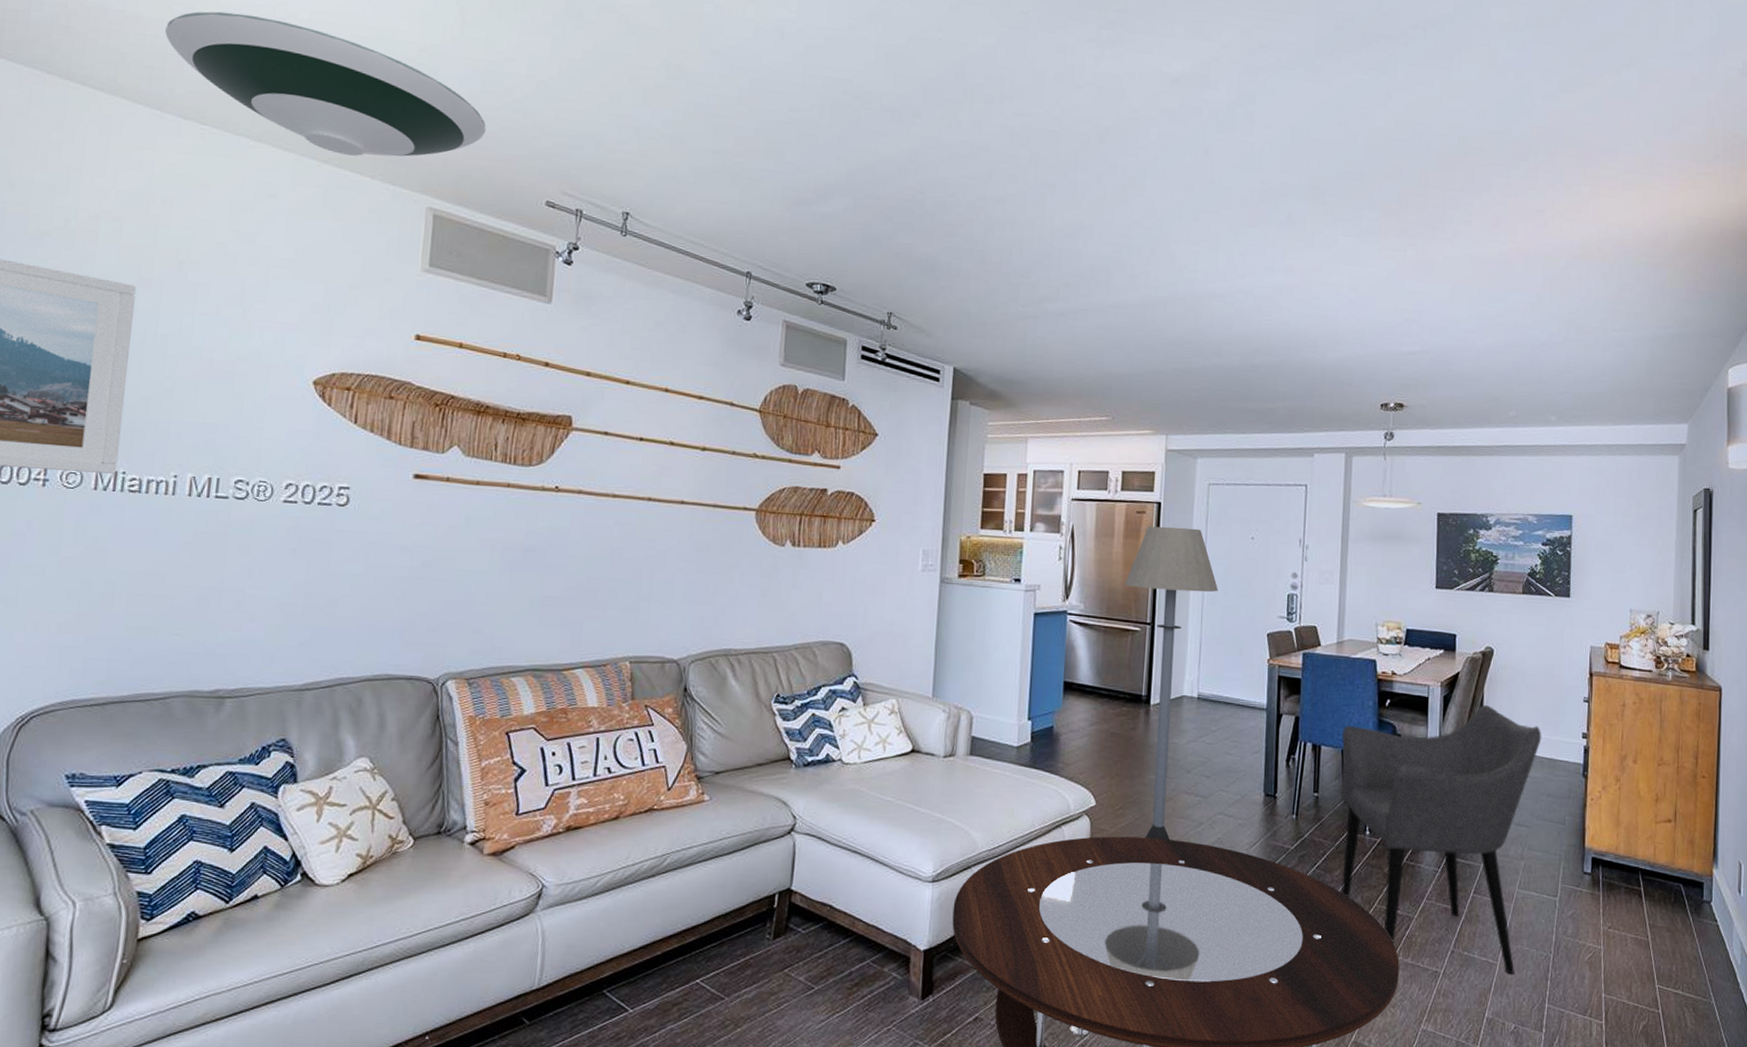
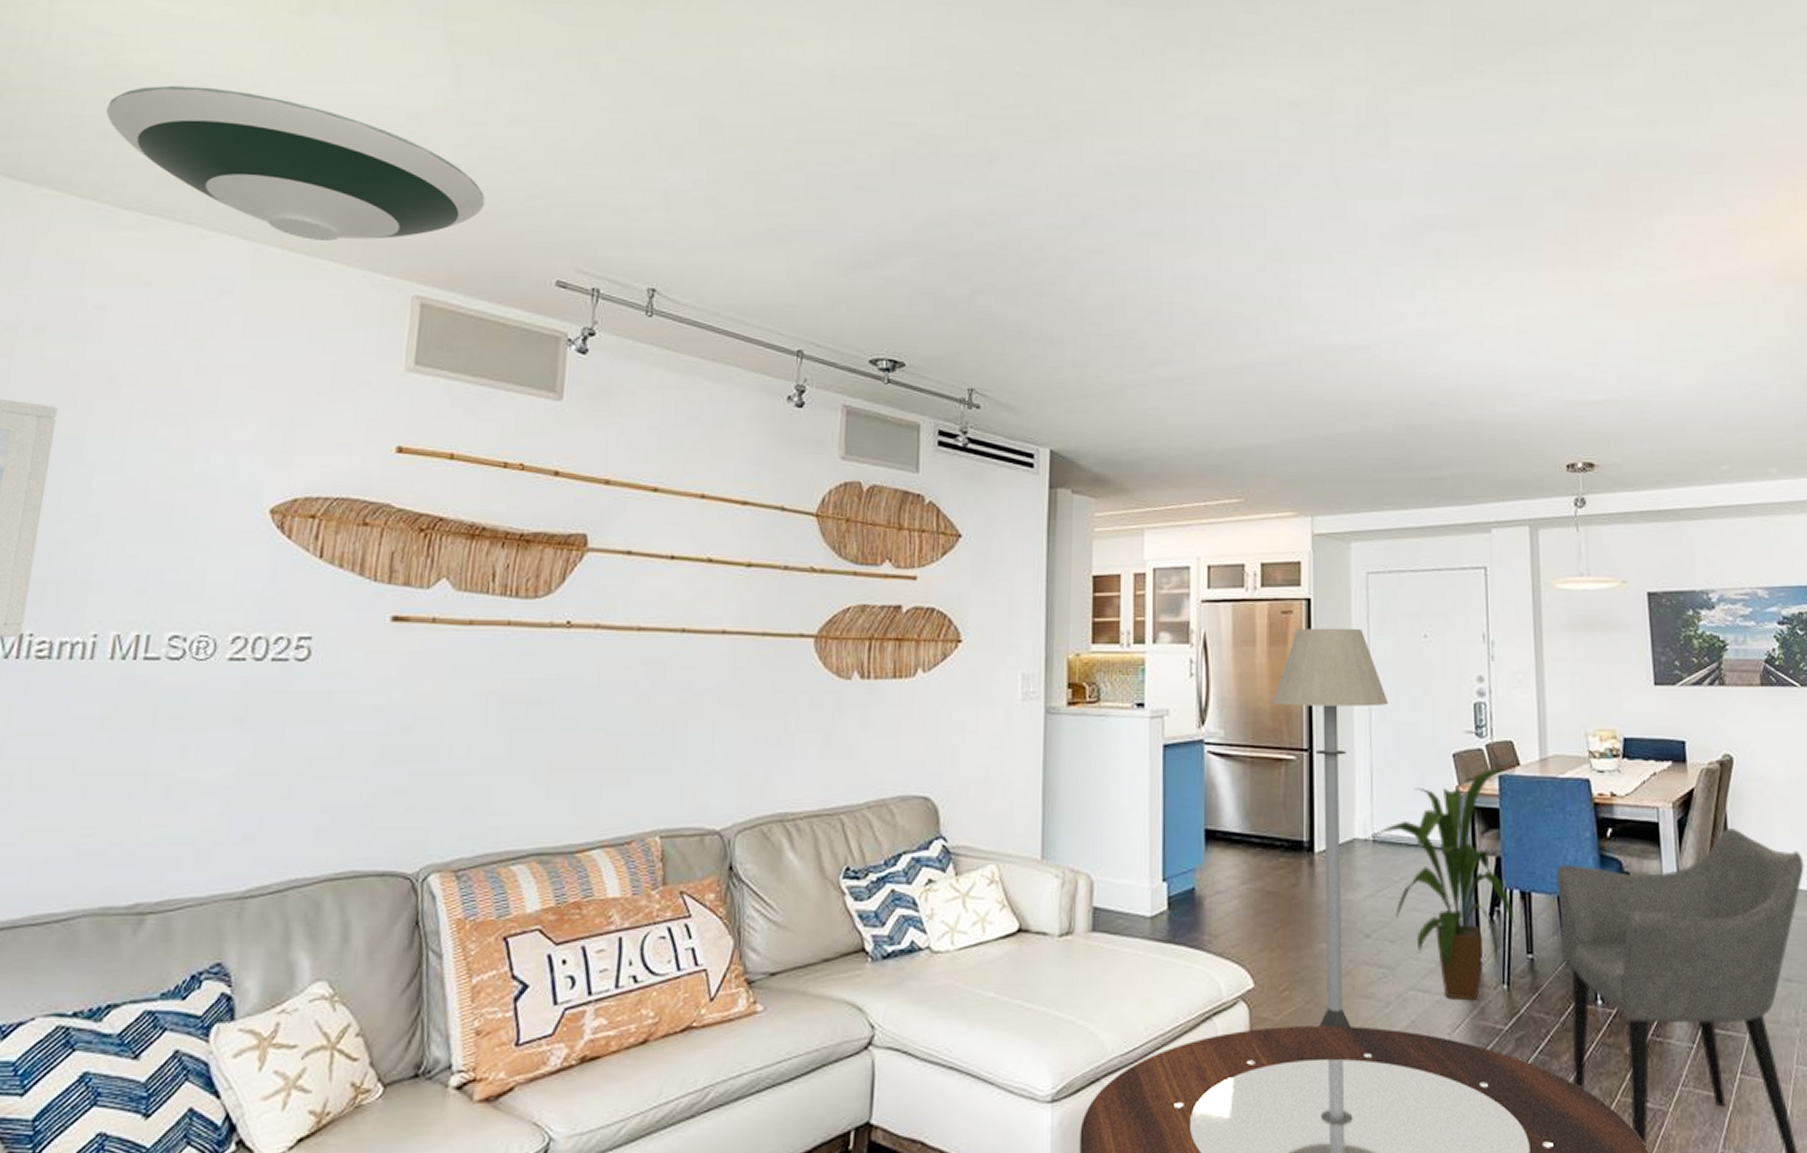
house plant: none [1190,647,1309,826] -> present [1364,768,1515,1001]

